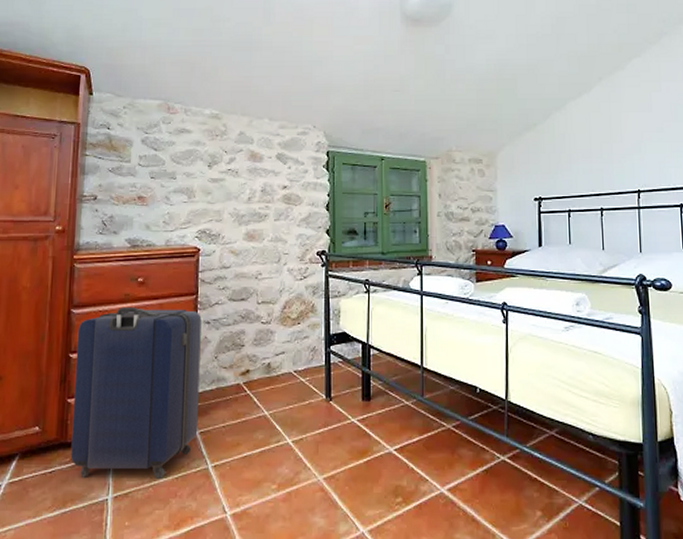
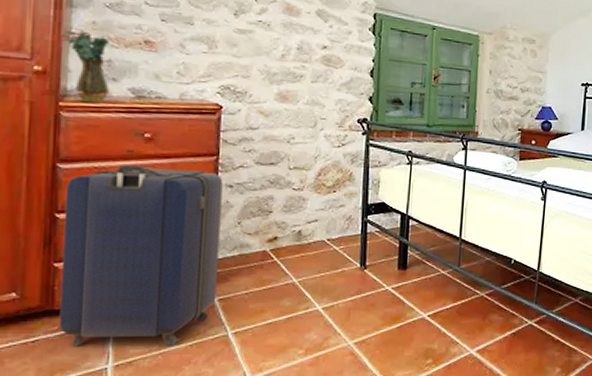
vase: none [81,193,111,254] -> present [68,30,110,103]

